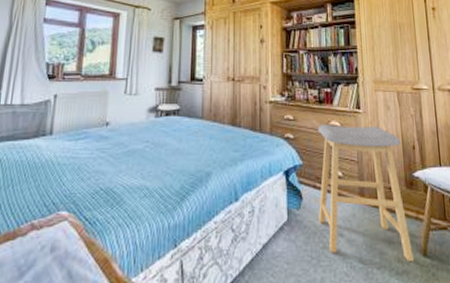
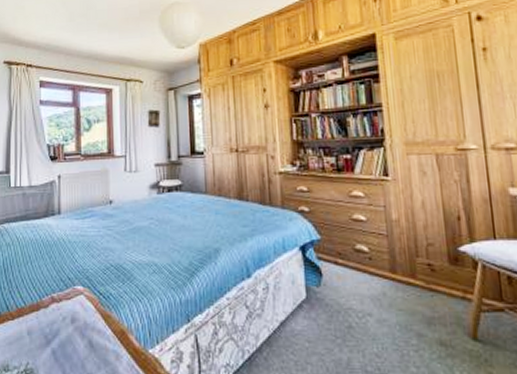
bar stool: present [317,124,414,262] -> none [336,194,460,346]

